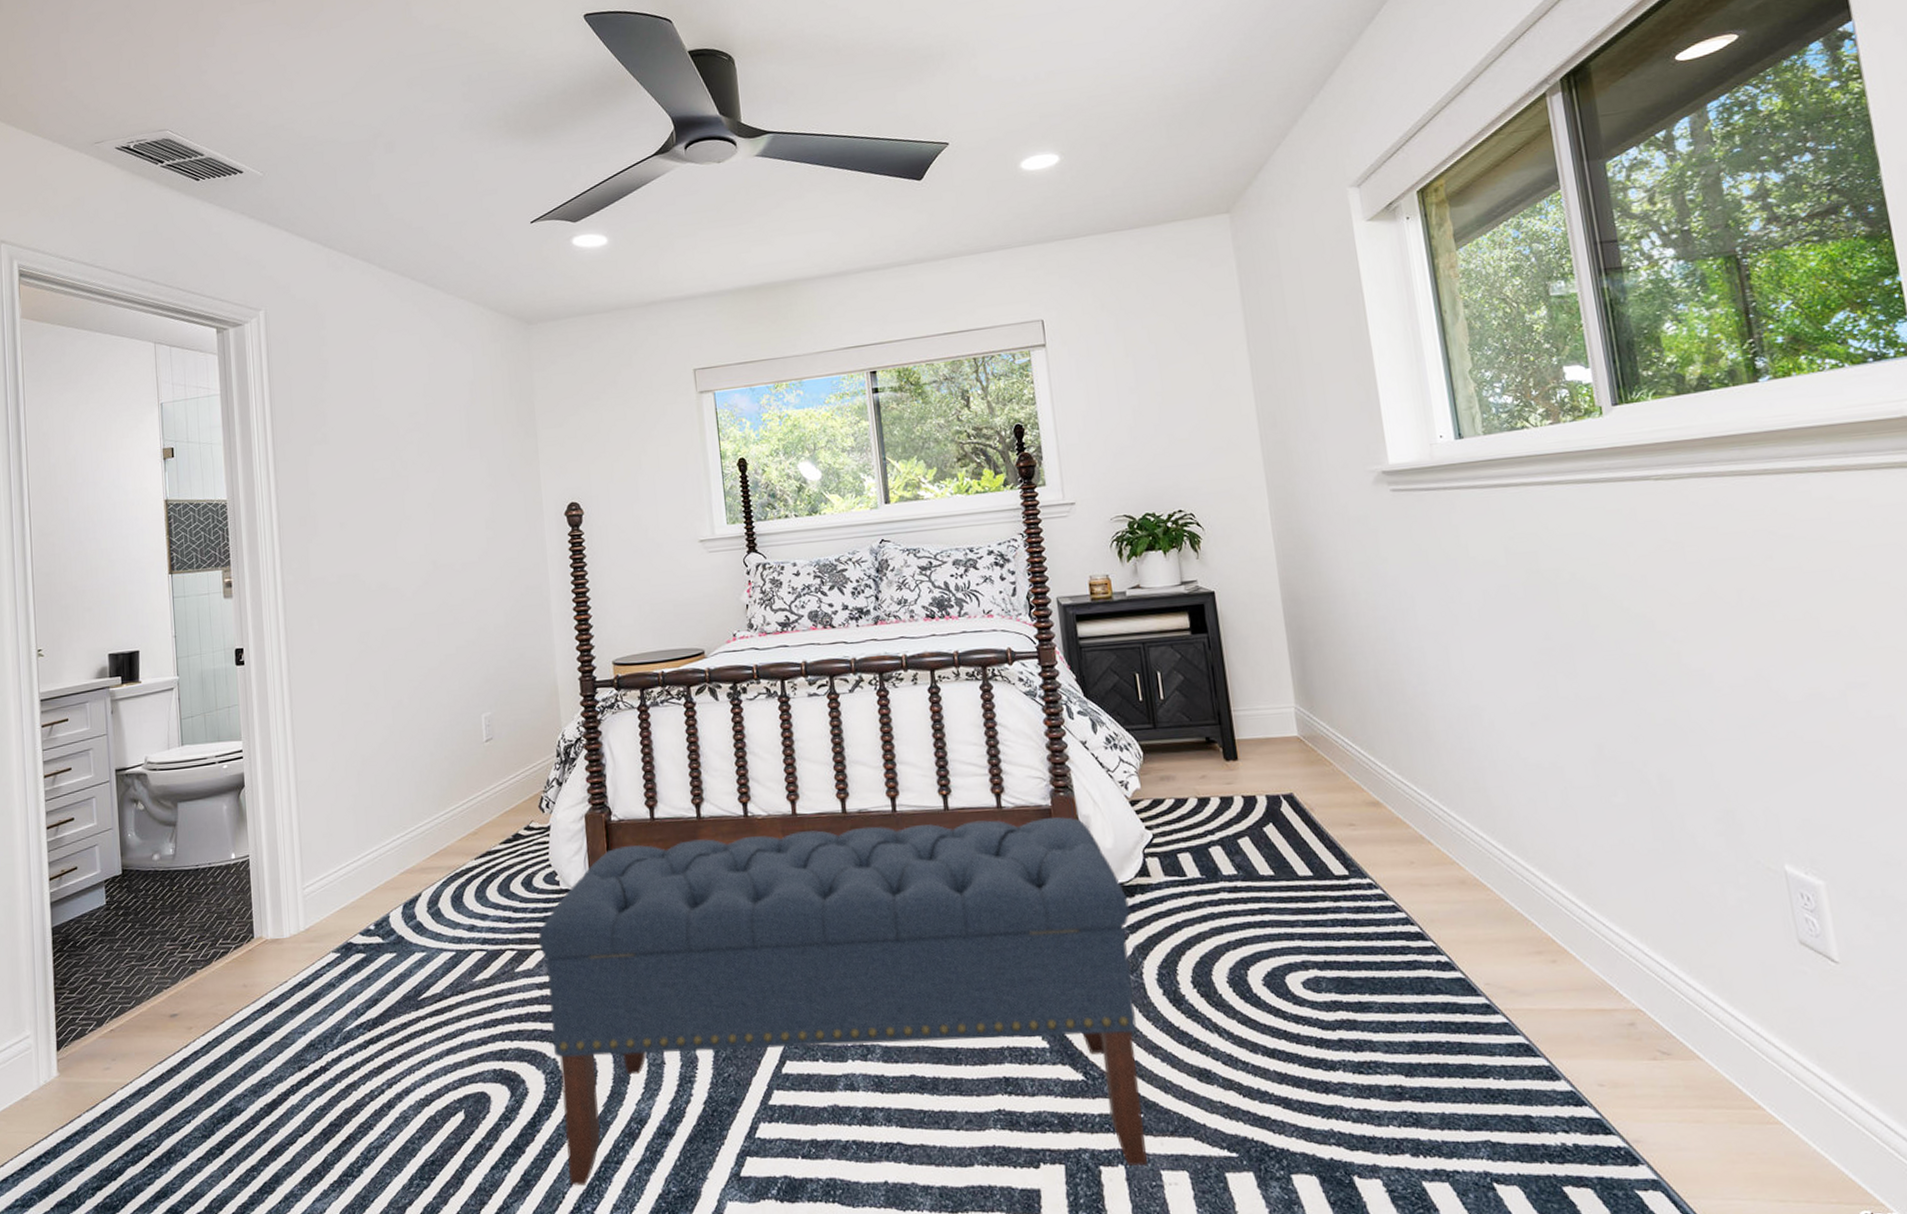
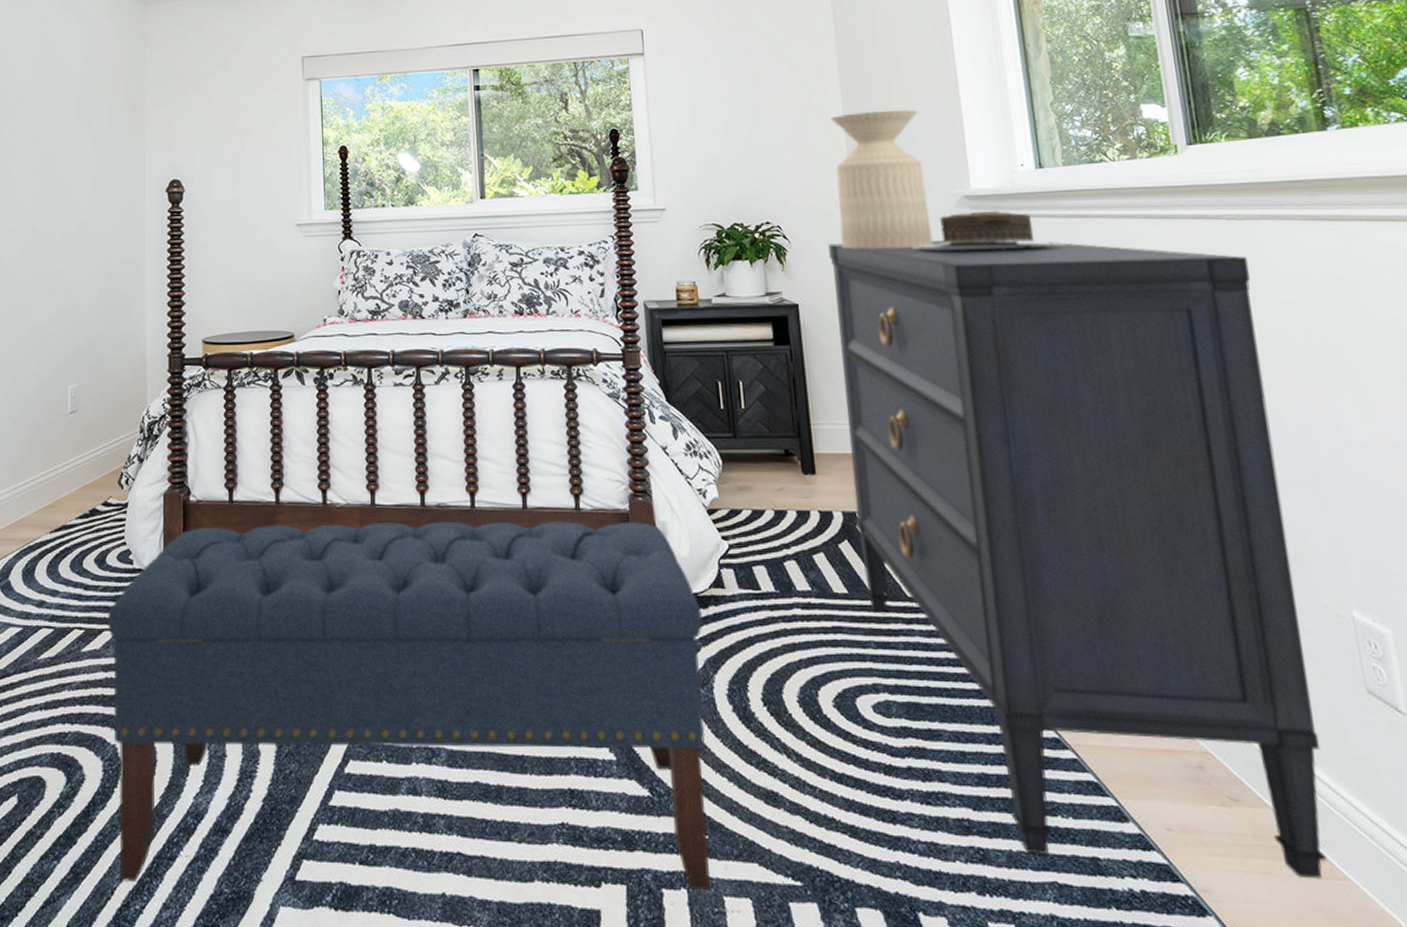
side table: none [1240,385,1351,533] -> present [829,109,933,250]
dresser: none [1243,513,1759,1125] -> present [828,241,1327,879]
jewelry box: none [1330,485,1487,530] -> present [913,211,1065,250]

